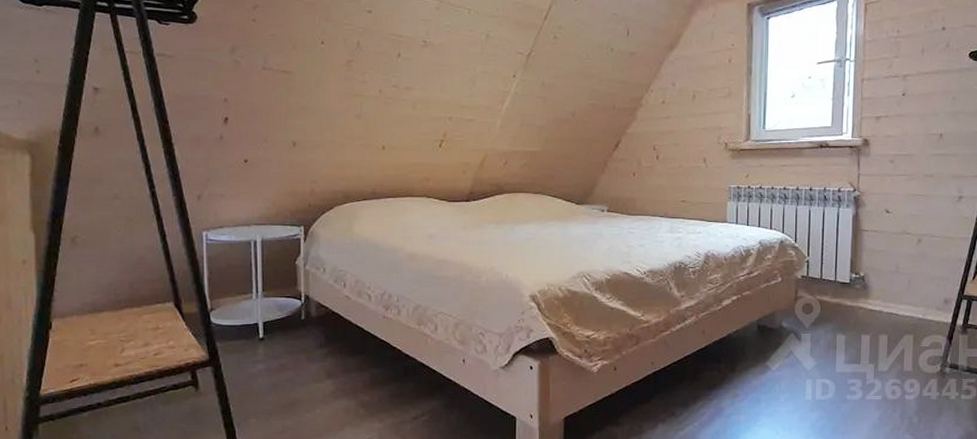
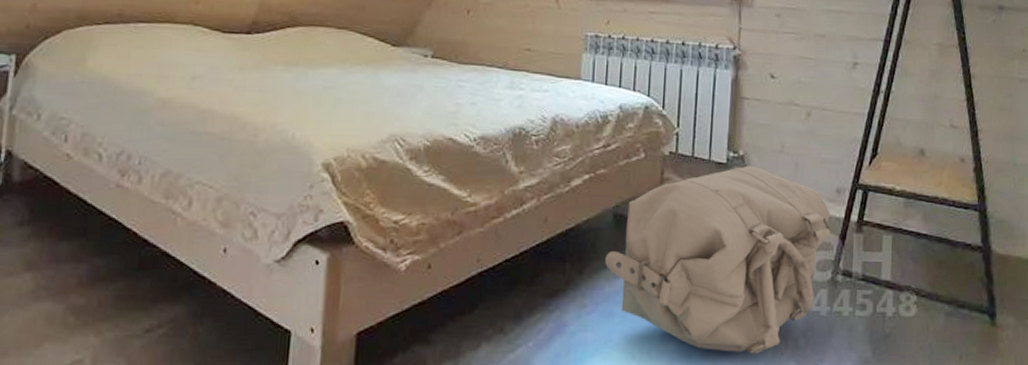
duffel bag: none [752,284,940,431] -> present [605,165,831,355]

